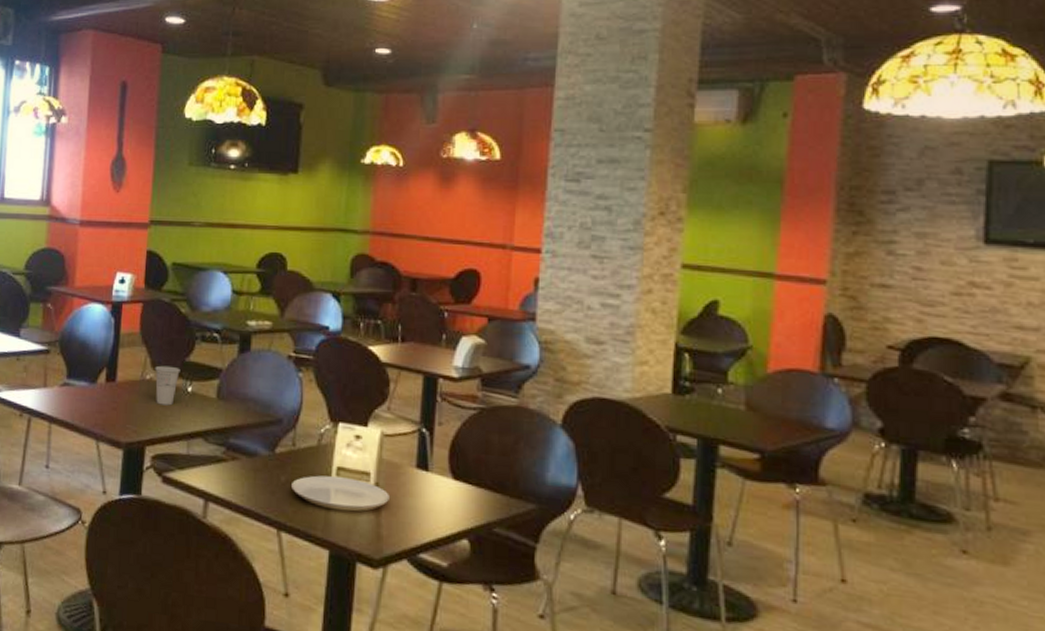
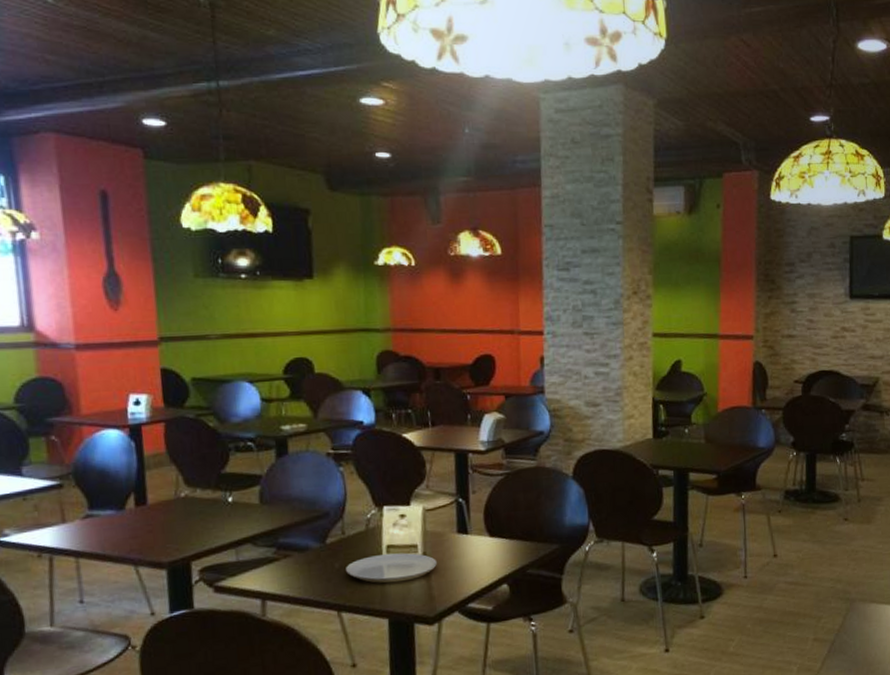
cup: present [155,365,180,406] -> none [189,480,217,520]

